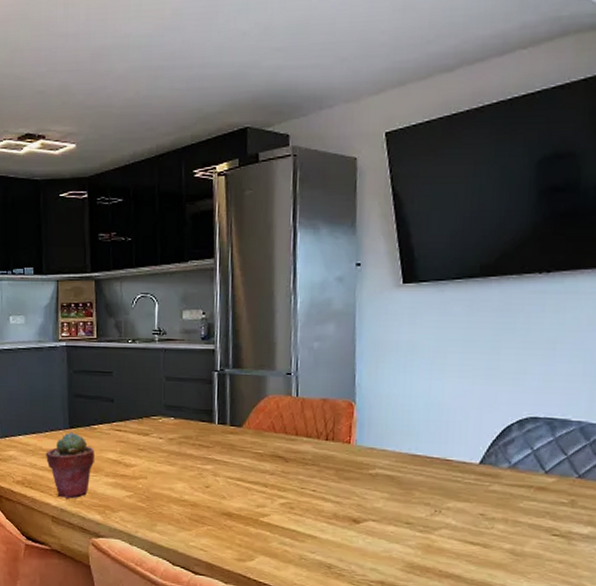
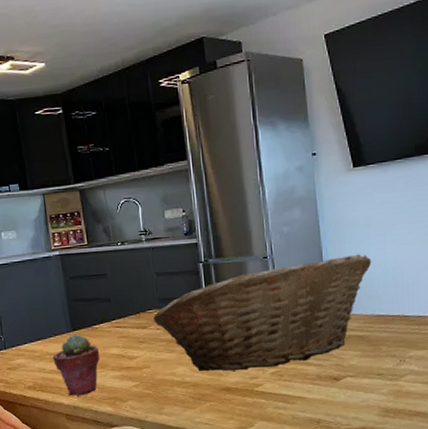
fruit basket: none [157,382,414,497] -> present [153,254,372,372]

